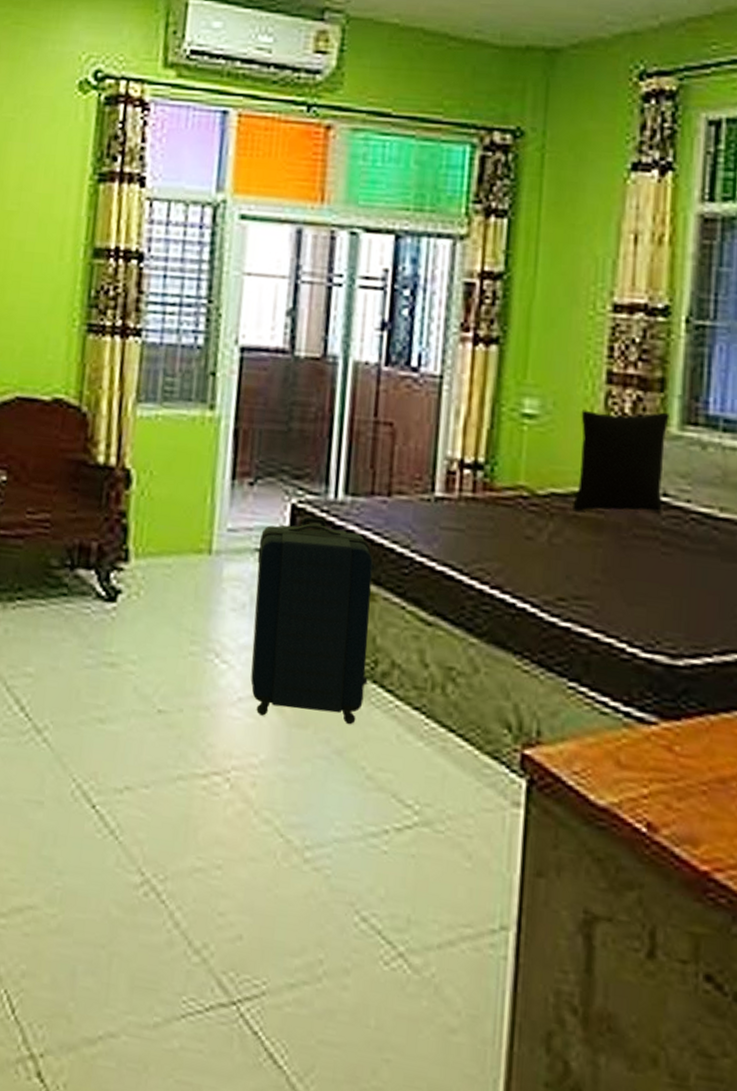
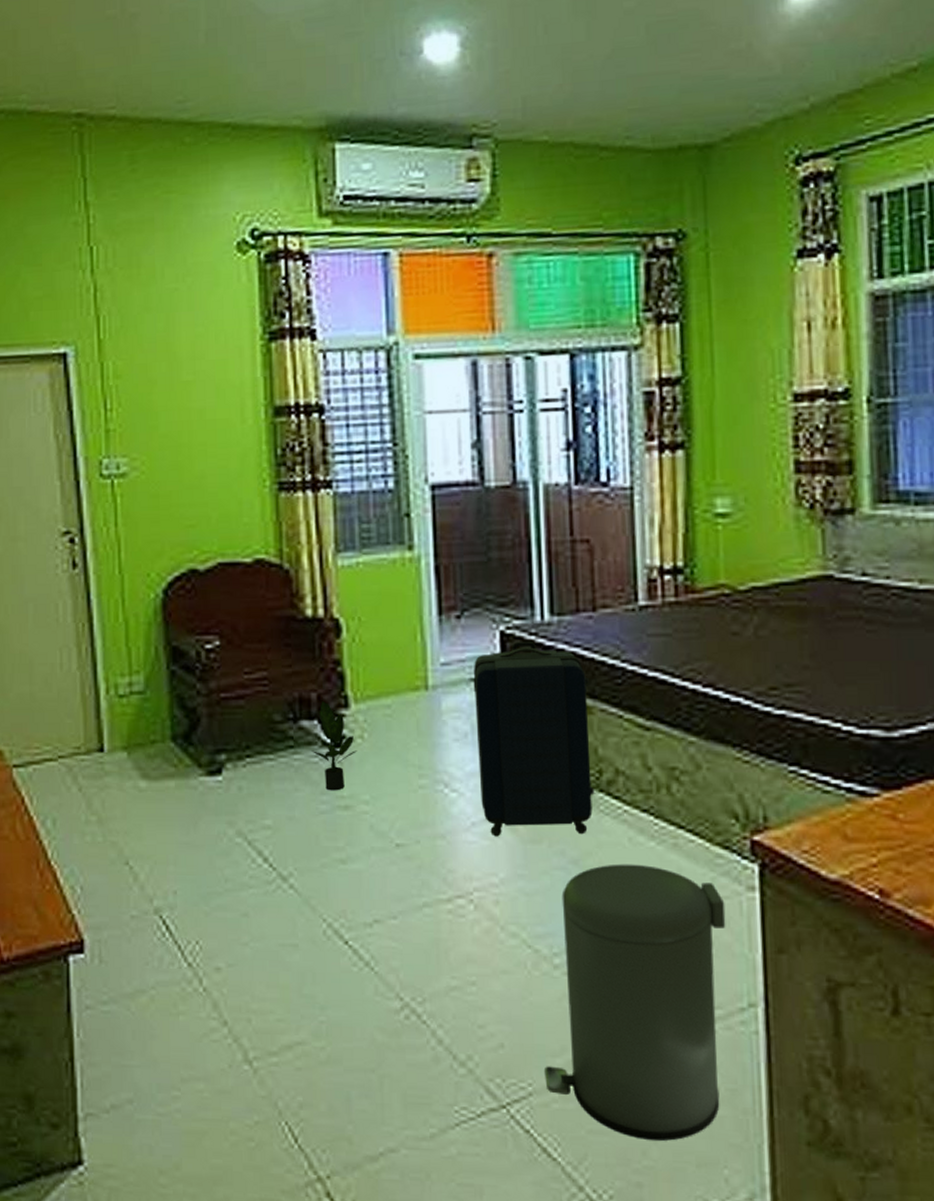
potted plant: none [85,550,132,647] -> present [312,700,358,791]
pedal bin: none [280,760,488,1063] -> present [543,864,726,1141]
pillow: present [573,410,669,513] -> none [773,494,862,602]

